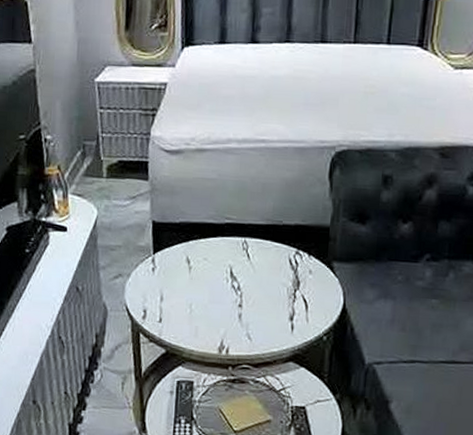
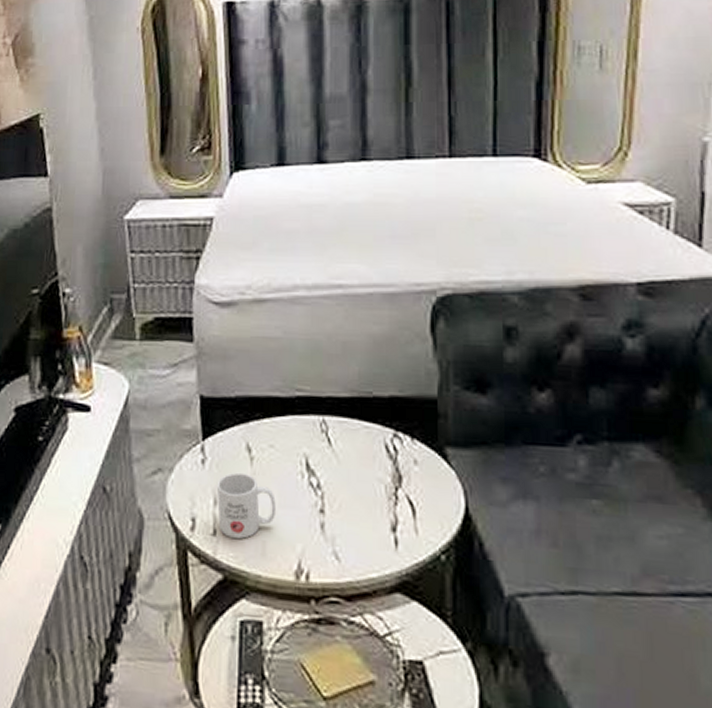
mug: none [163,277,207,325] -> present [216,472,276,539]

